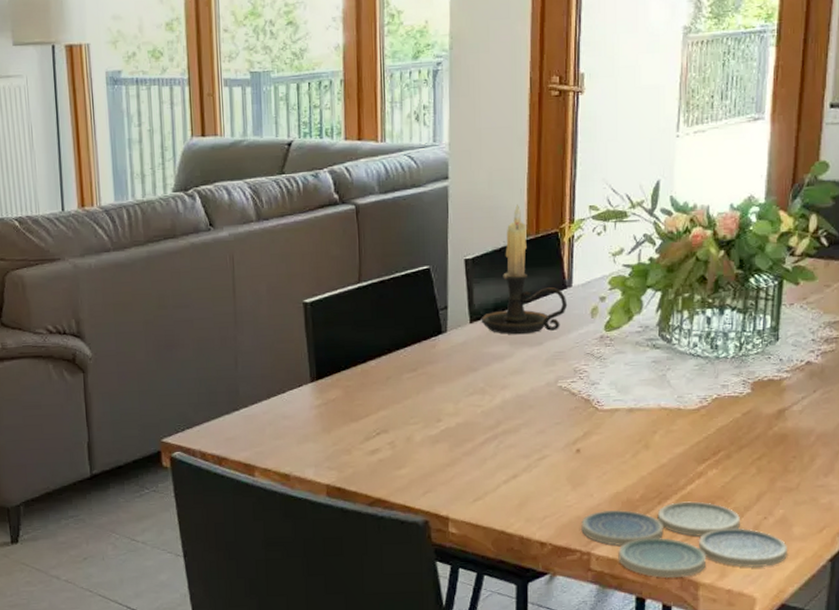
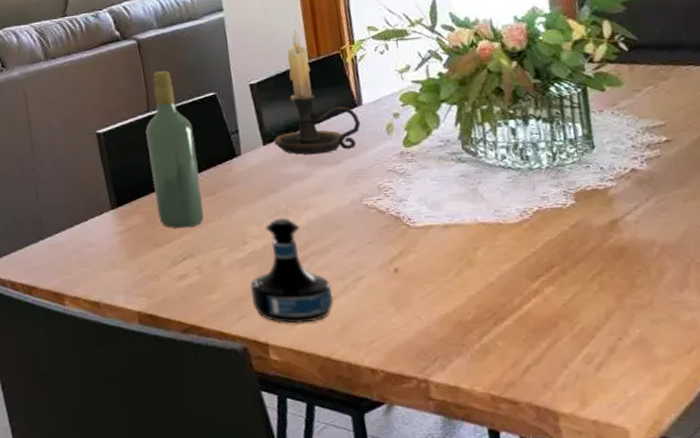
wine bottle: none [354,240,403,404] -> present [145,71,204,229]
tequila bottle: none [438,396,516,499] -> present [249,217,333,324]
drink coaster: present [581,501,788,579] -> none [412,321,656,408]

